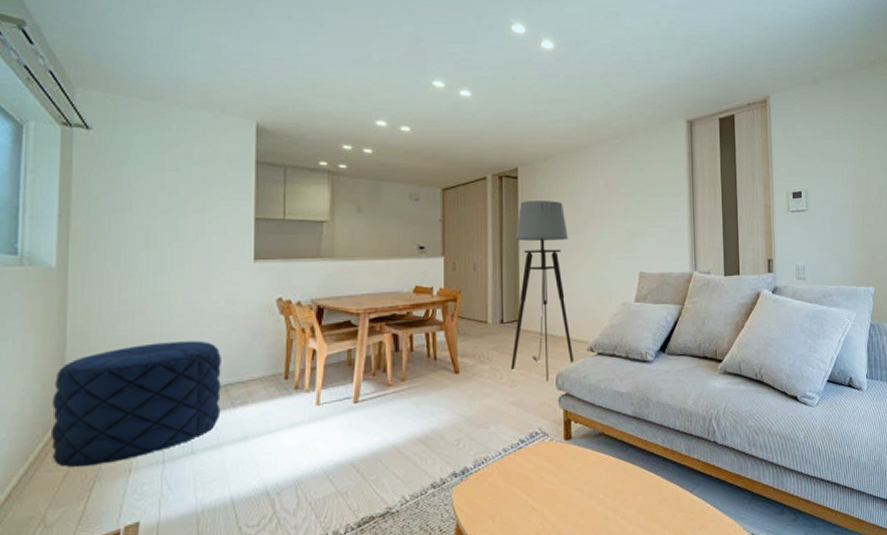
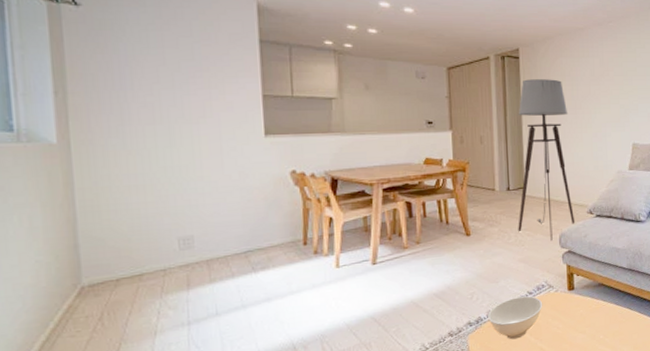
pouf: present [50,340,221,467] -> none [68,211,243,332]
bowl: none [475,444,536,496] -> present [488,296,543,340]

